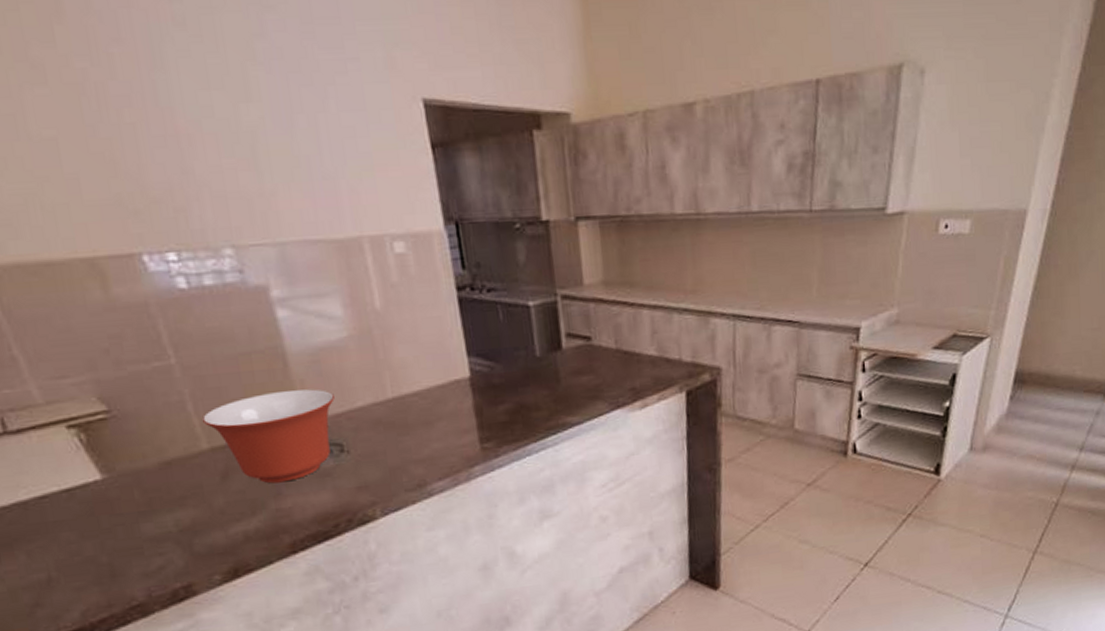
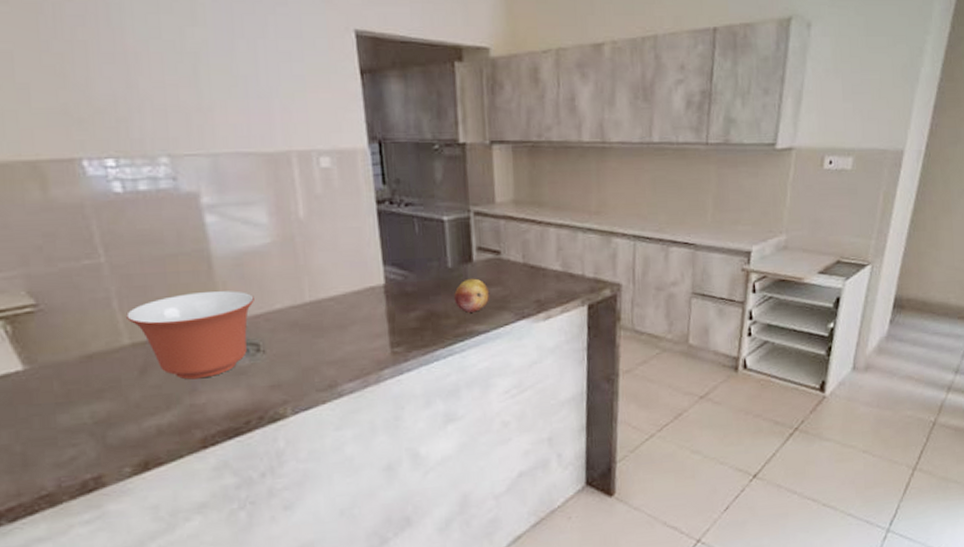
fruit: none [544,367,583,404] -> present [454,278,490,313]

